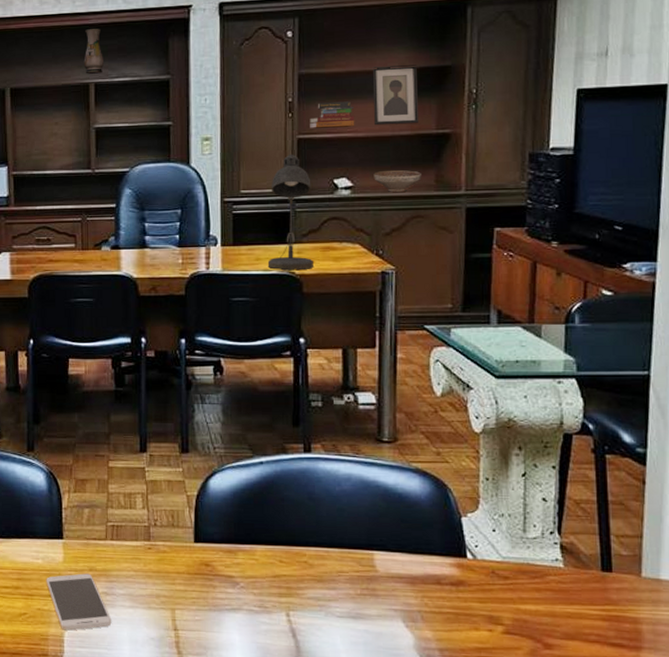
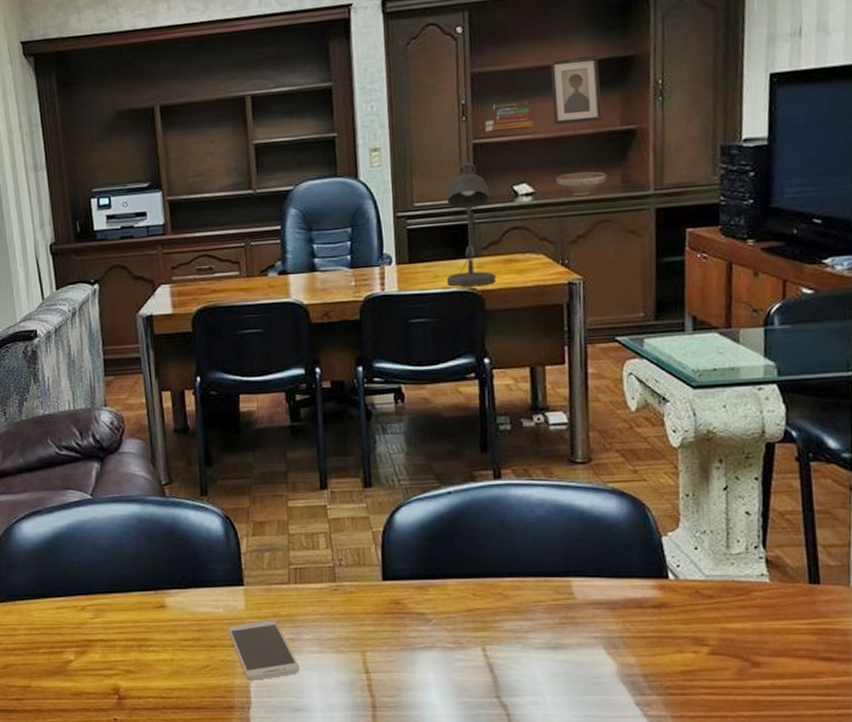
vase: present [83,28,105,74] -> none [238,35,261,86]

